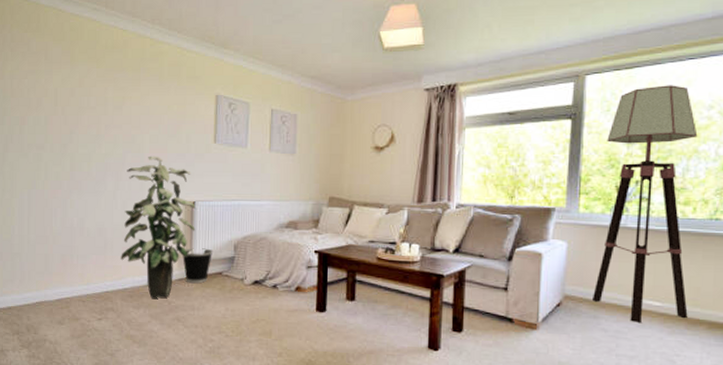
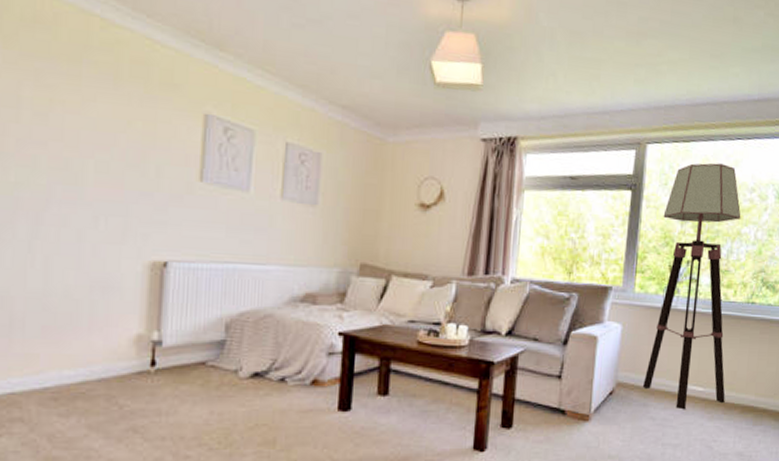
indoor plant: present [121,156,196,298] -> none [38,191,168,401]
wastebasket: present [182,248,214,284] -> none [144,328,194,378]

